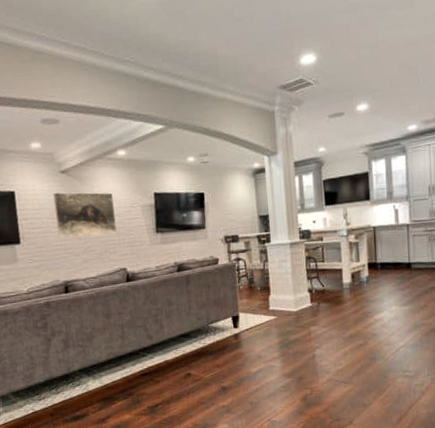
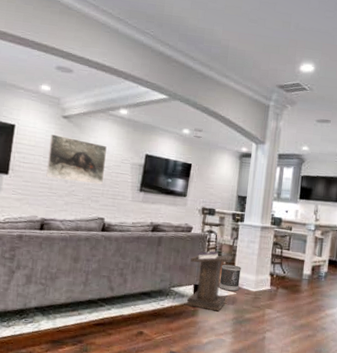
lectern: none [223,278,268,339] -> present [187,251,233,312]
wastebasket: none [256,288,279,317] -> present [219,264,241,292]

